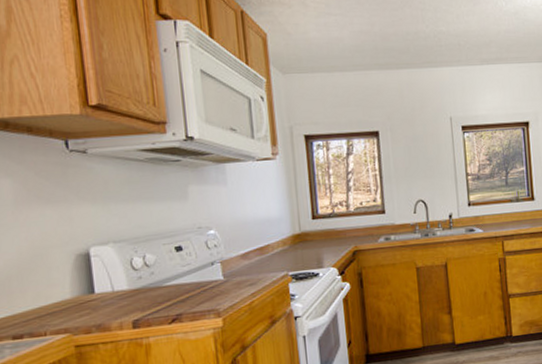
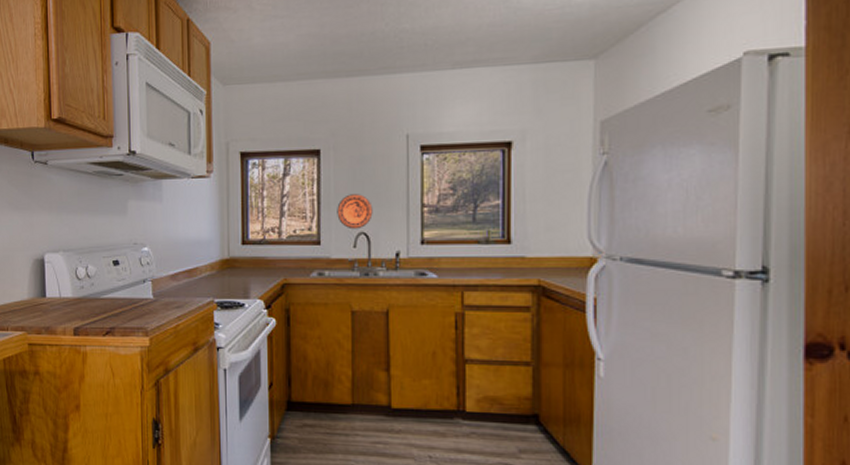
decorative plate: none [397,168,428,198] -> present [337,194,373,230]

